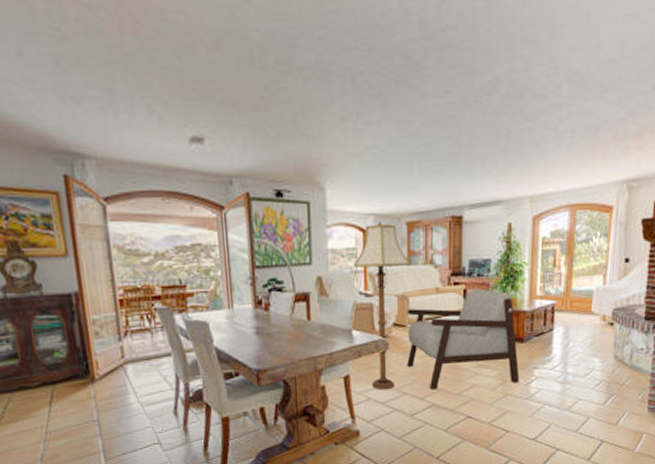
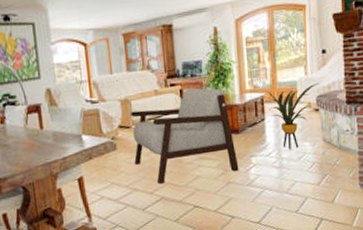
floor lamp: present [353,221,412,390] -> none [78,35,131,188]
house plant: none [559,295,619,365] -> present [267,83,320,150]

